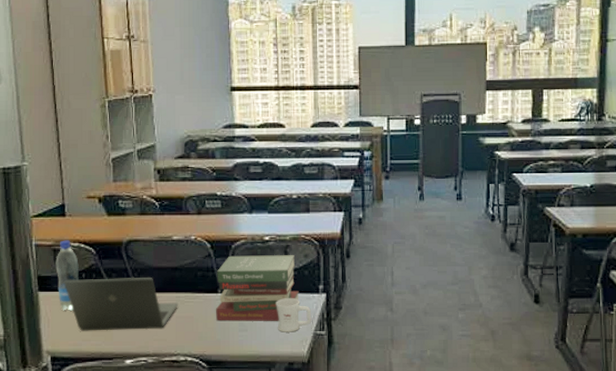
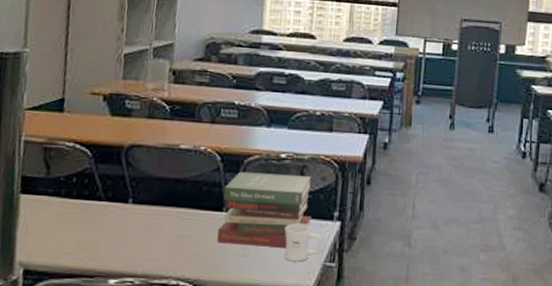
bottle: present [56,240,80,311] -> none [42,138,71,219]
laptop: present [64,277,179,331] -> none [51,183,178,247]

